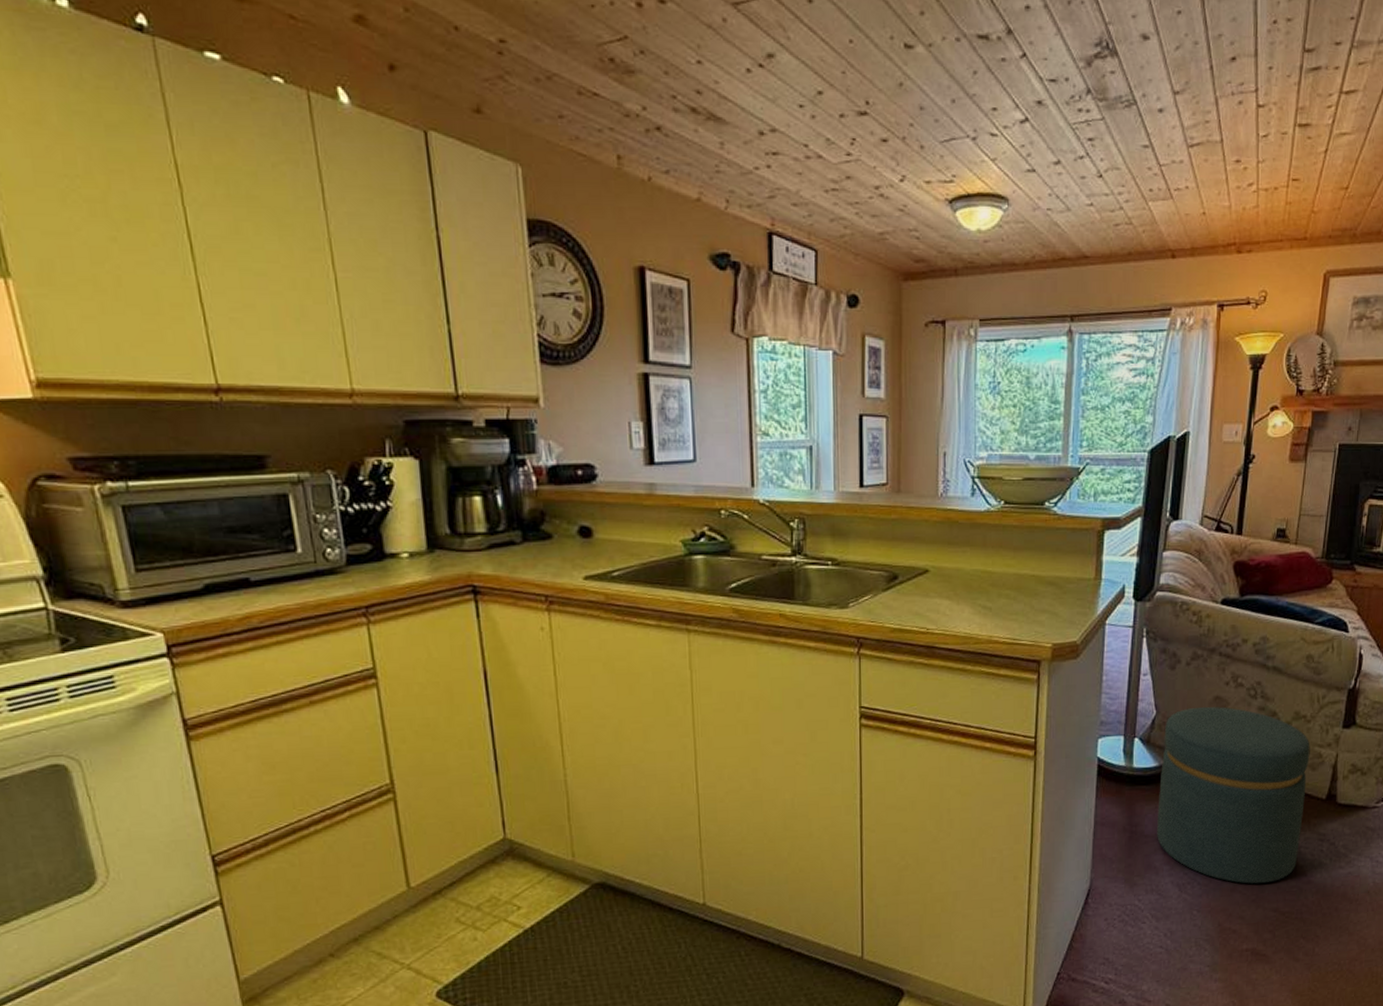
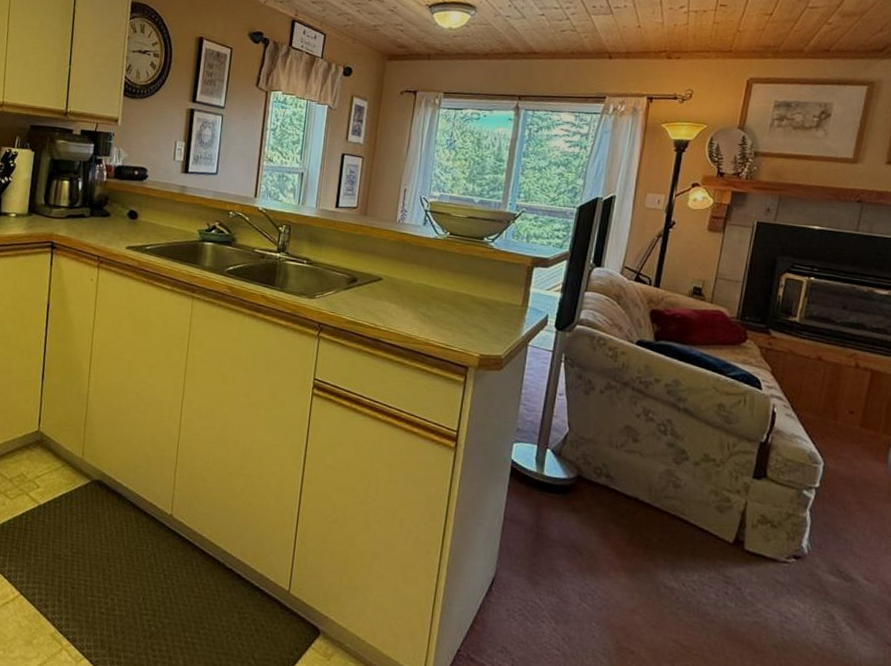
ottoman: present [1157,706,1311,884] -> none [561,431,719,613]

